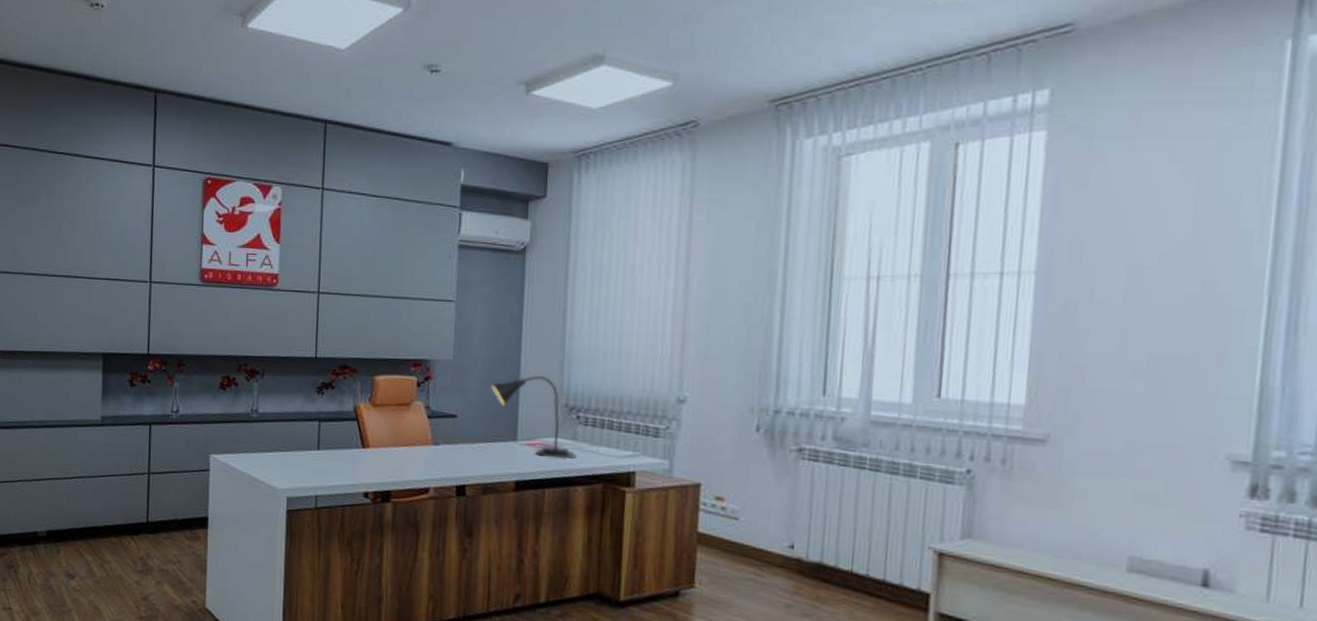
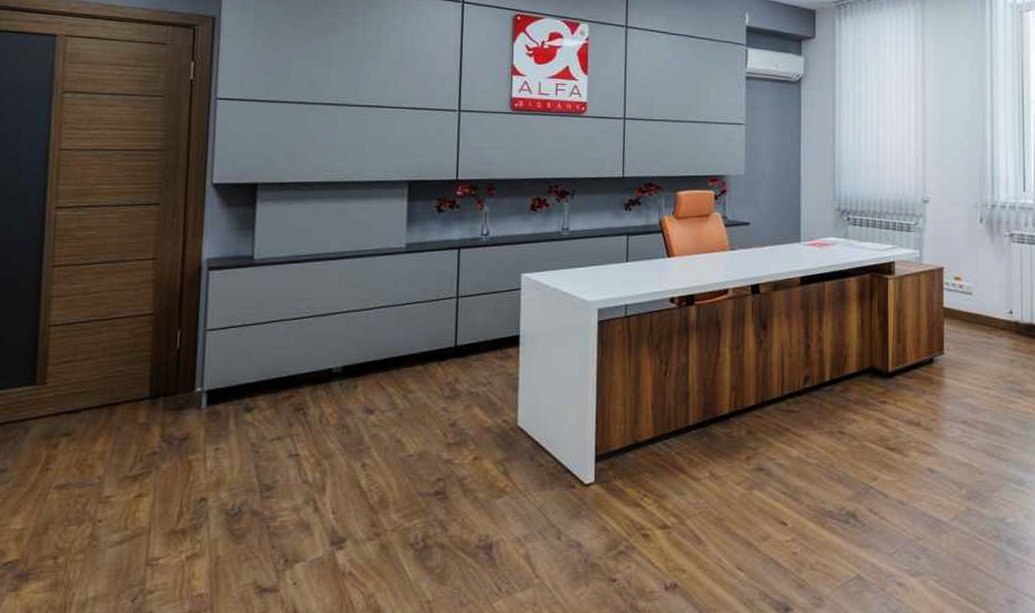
desk lamp: present [491,376,577,459] -> none [777,186,849,255]

